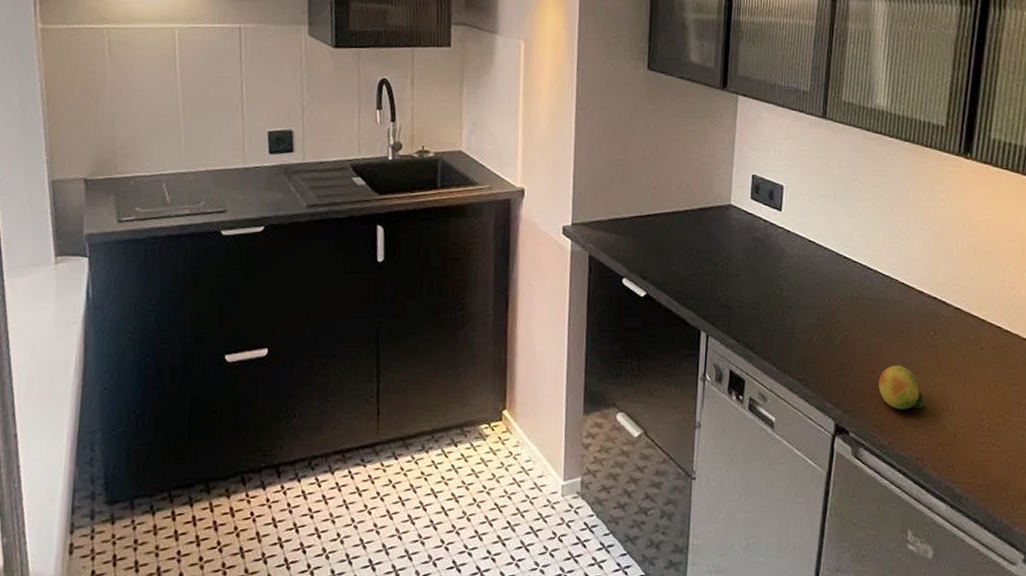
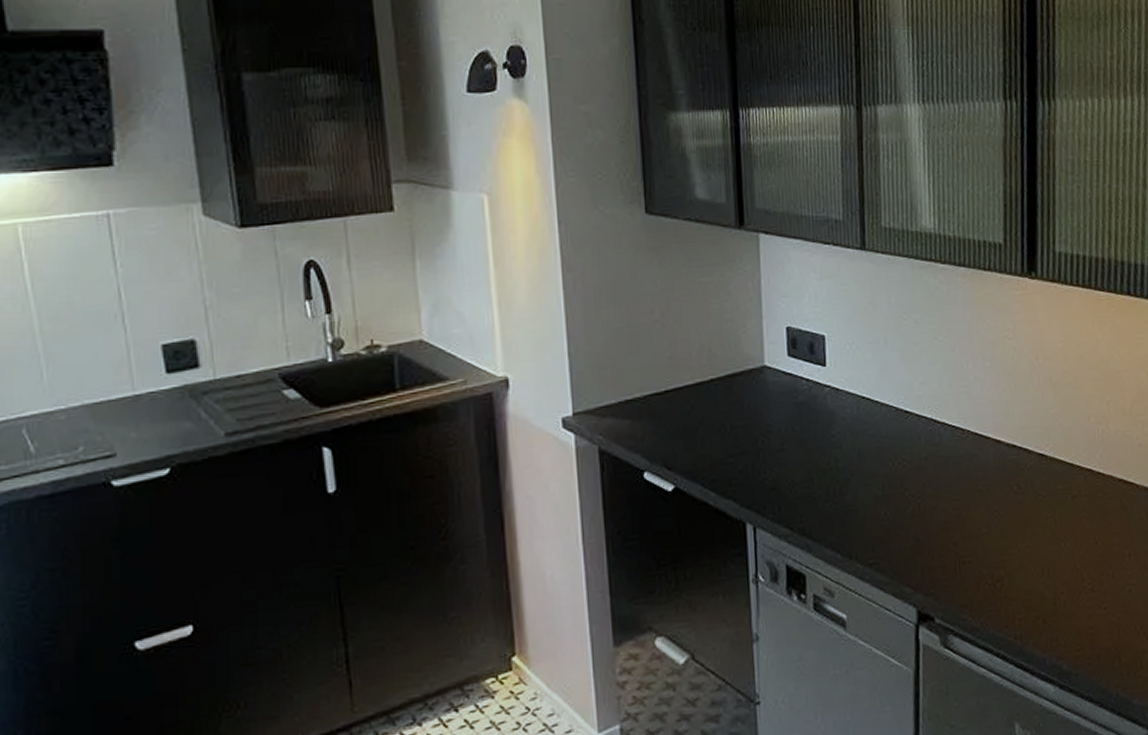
fruit: present [879,365,924,410] -> none [962,530,1016,583]

